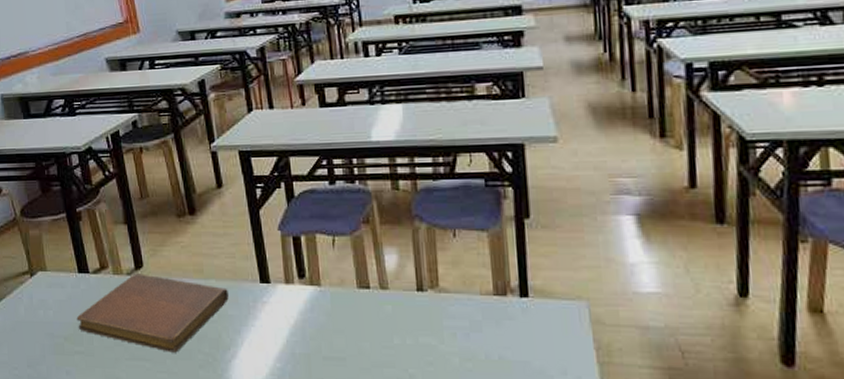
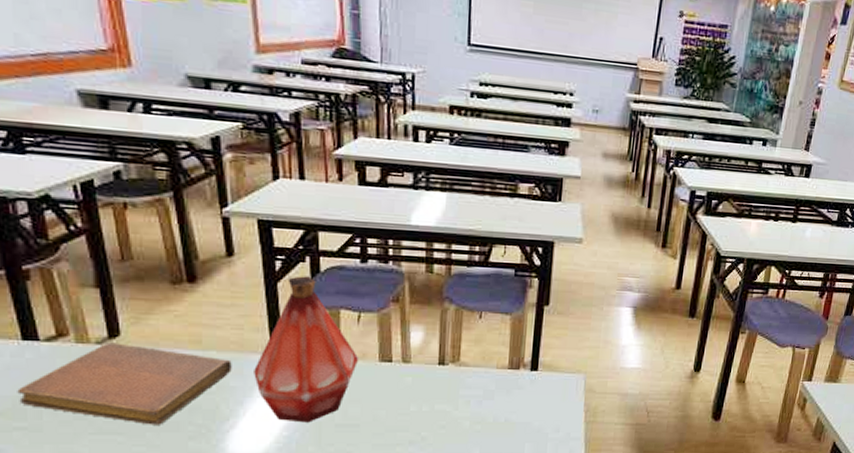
bottle: none [247,202,338,354] -> present [254,276,359,423]

